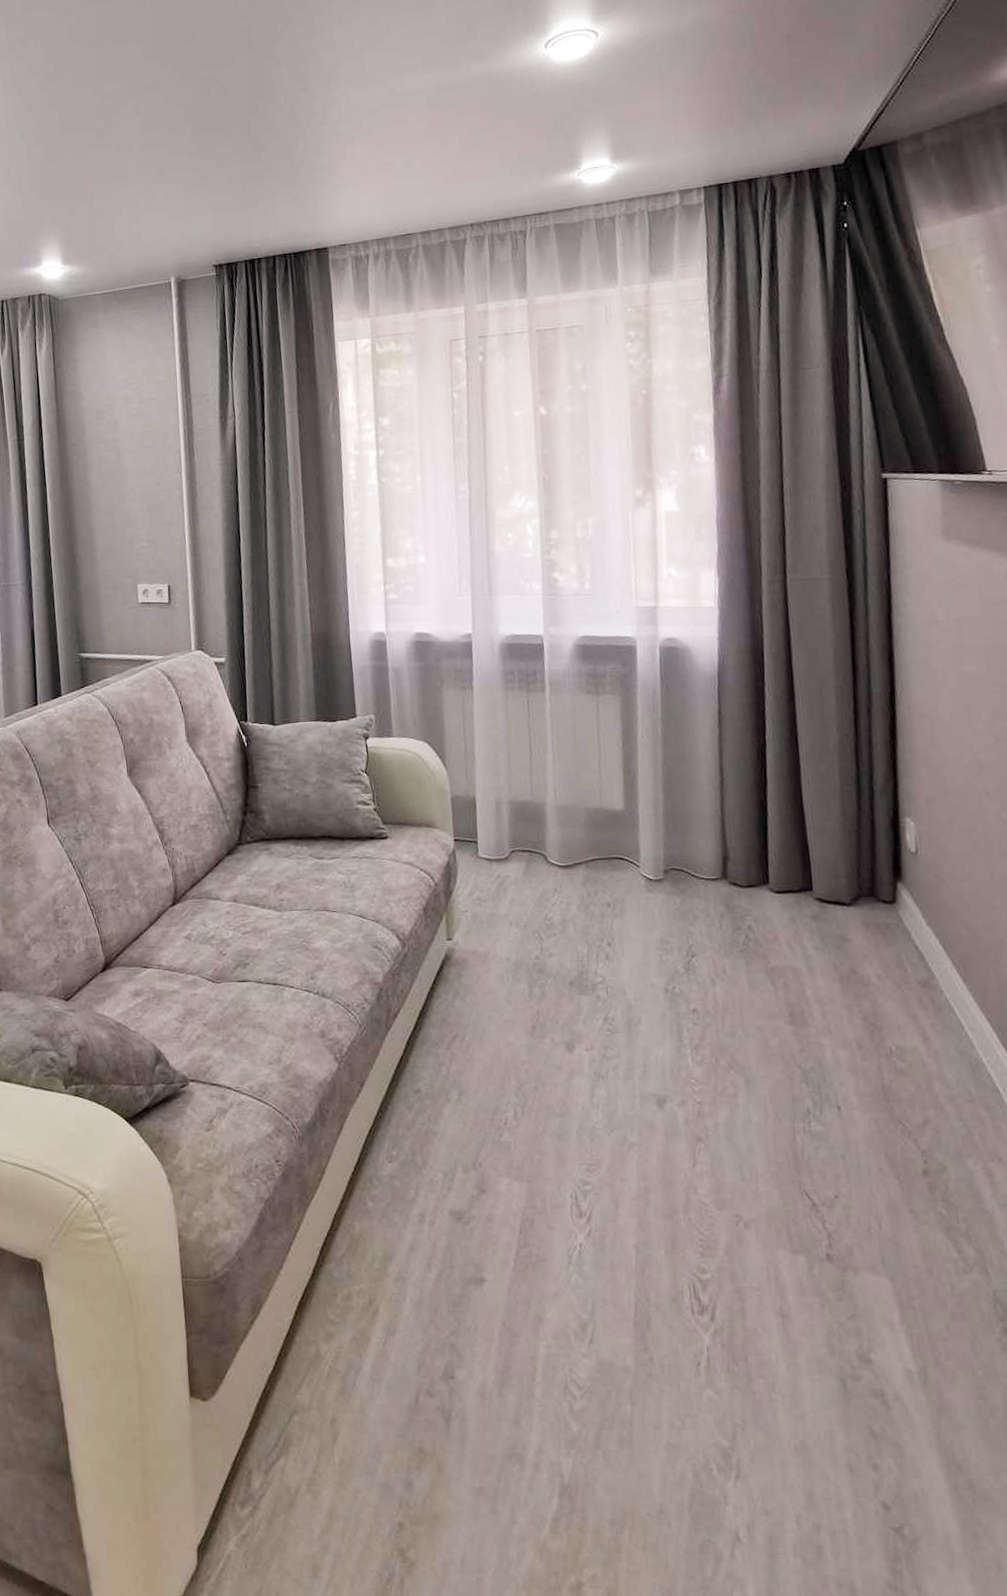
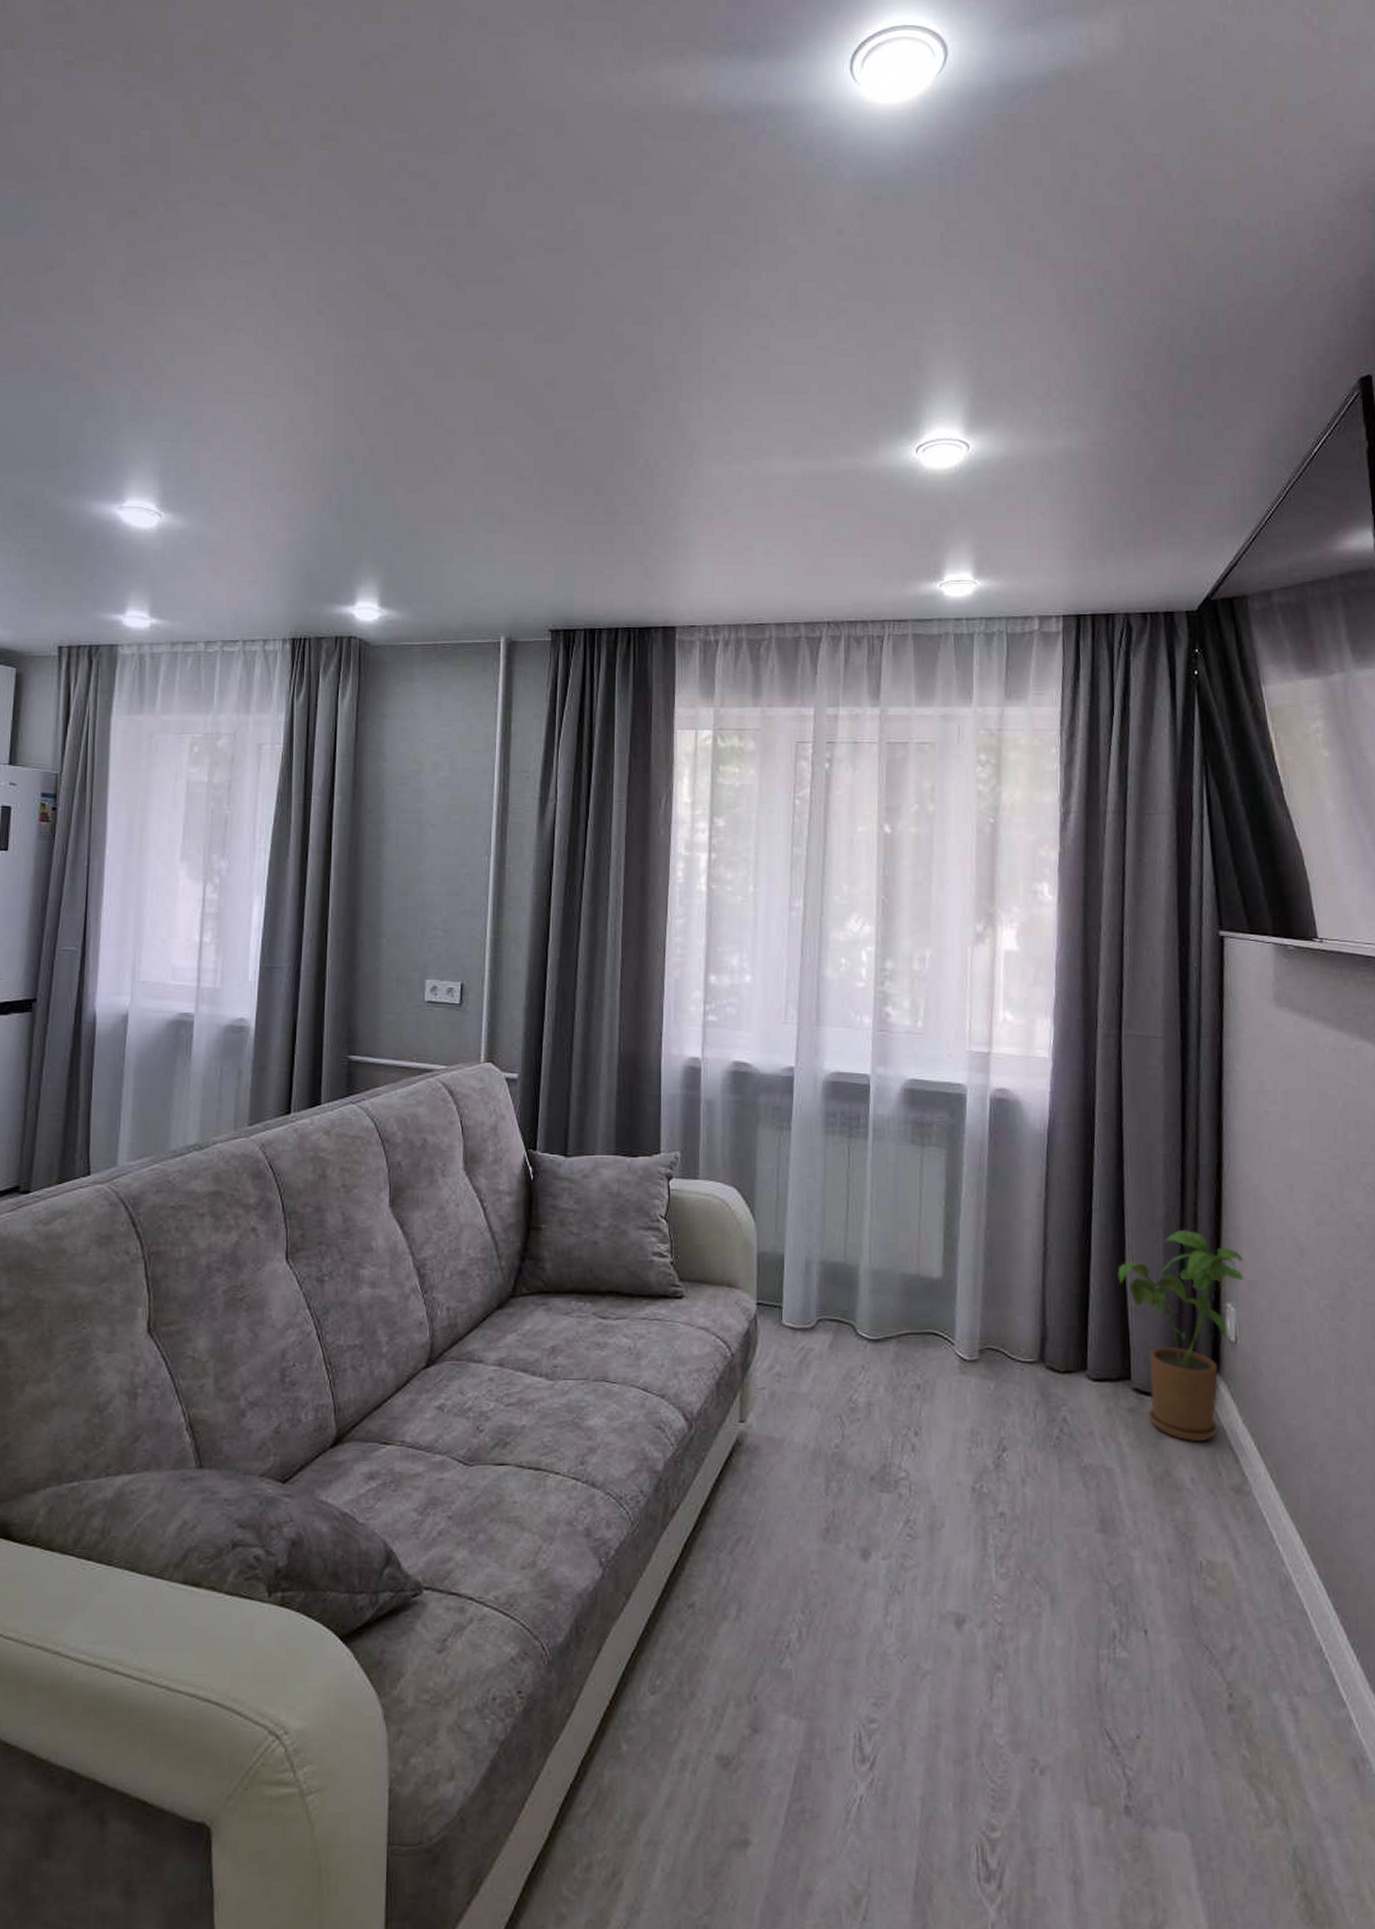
house plant: none [794,753,922,944] -> present [1118,1229,1244,1443]

